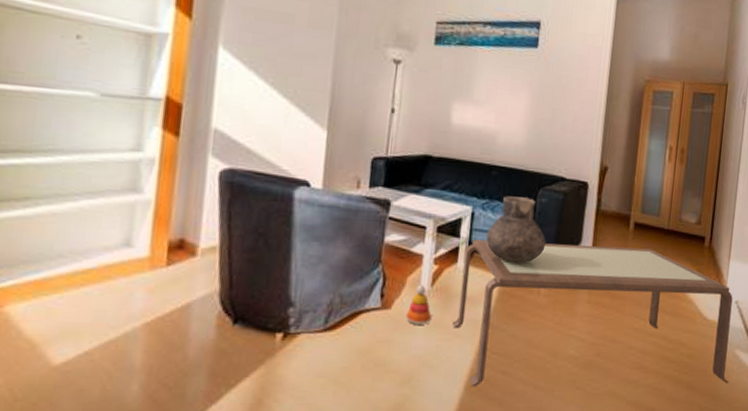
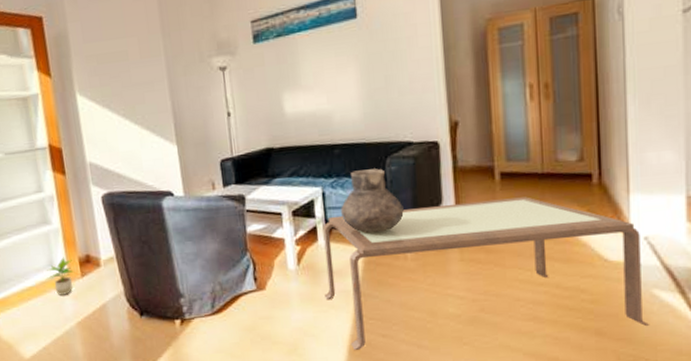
potted plant: none [114,237,159,286] -> present [46,257,74,296]
stacking toy: present [406,284,432,325] -> none [280,265,304,301]

